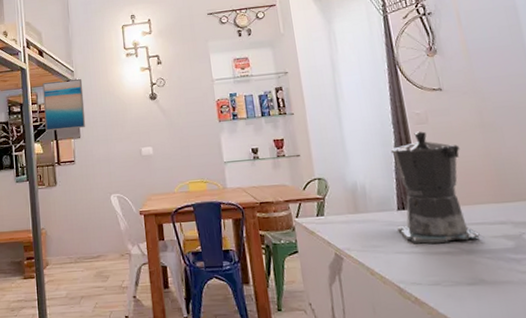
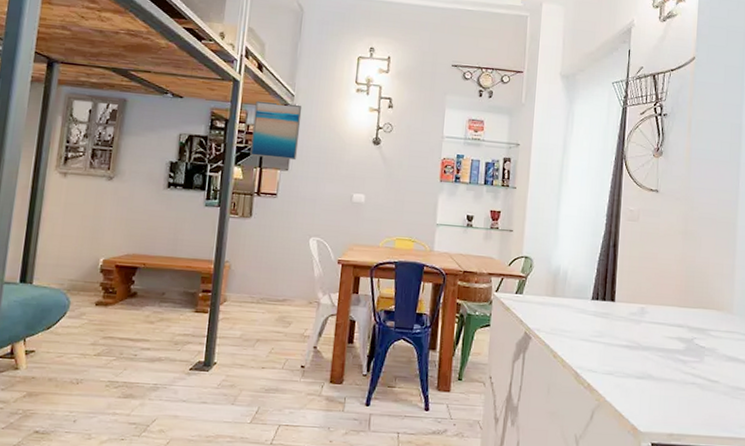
coffee maker: present [390,131,485,244] -> none [587,227,661,338]

